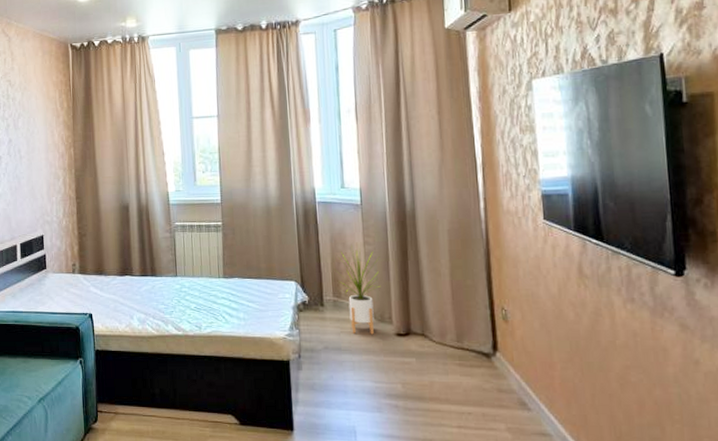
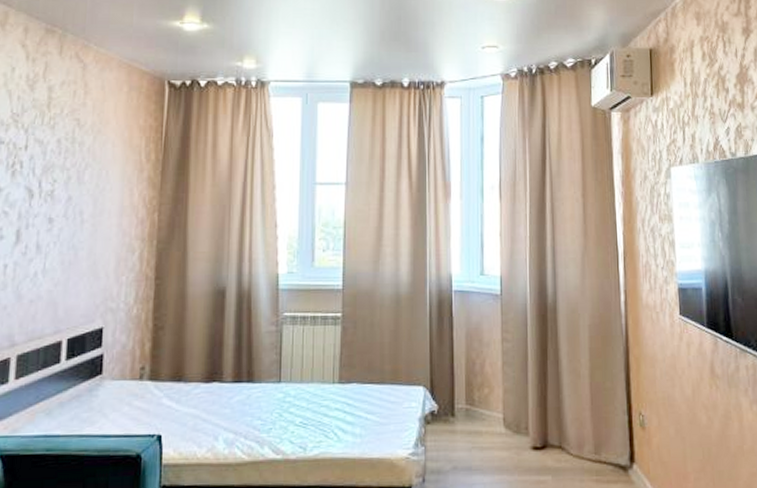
house plant: present [333,245,381,335] -> none [468,342,519,449]

